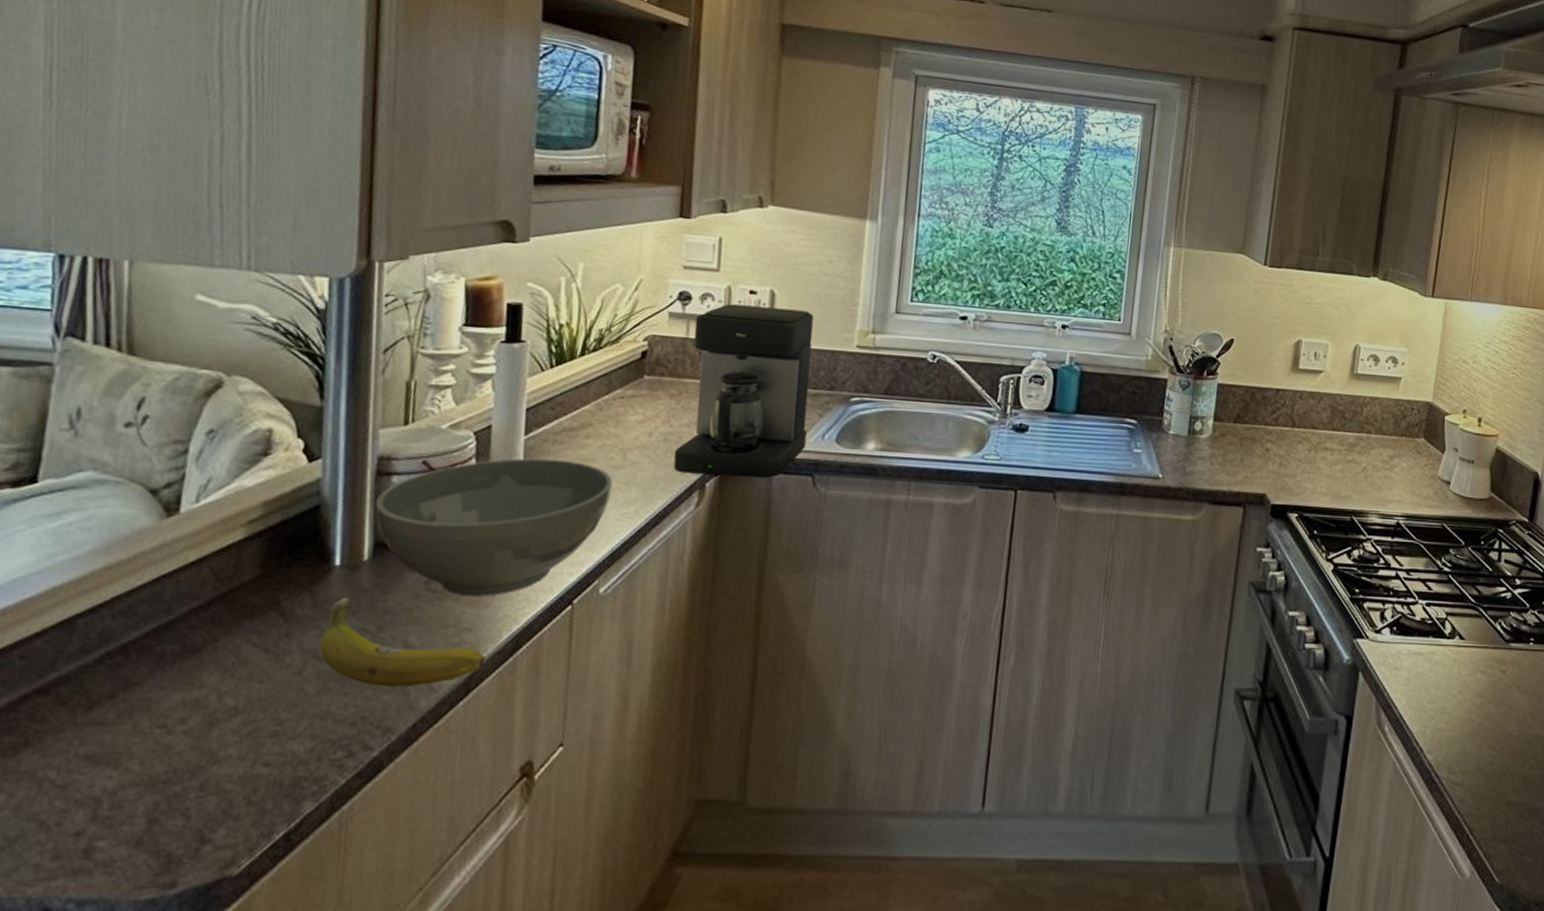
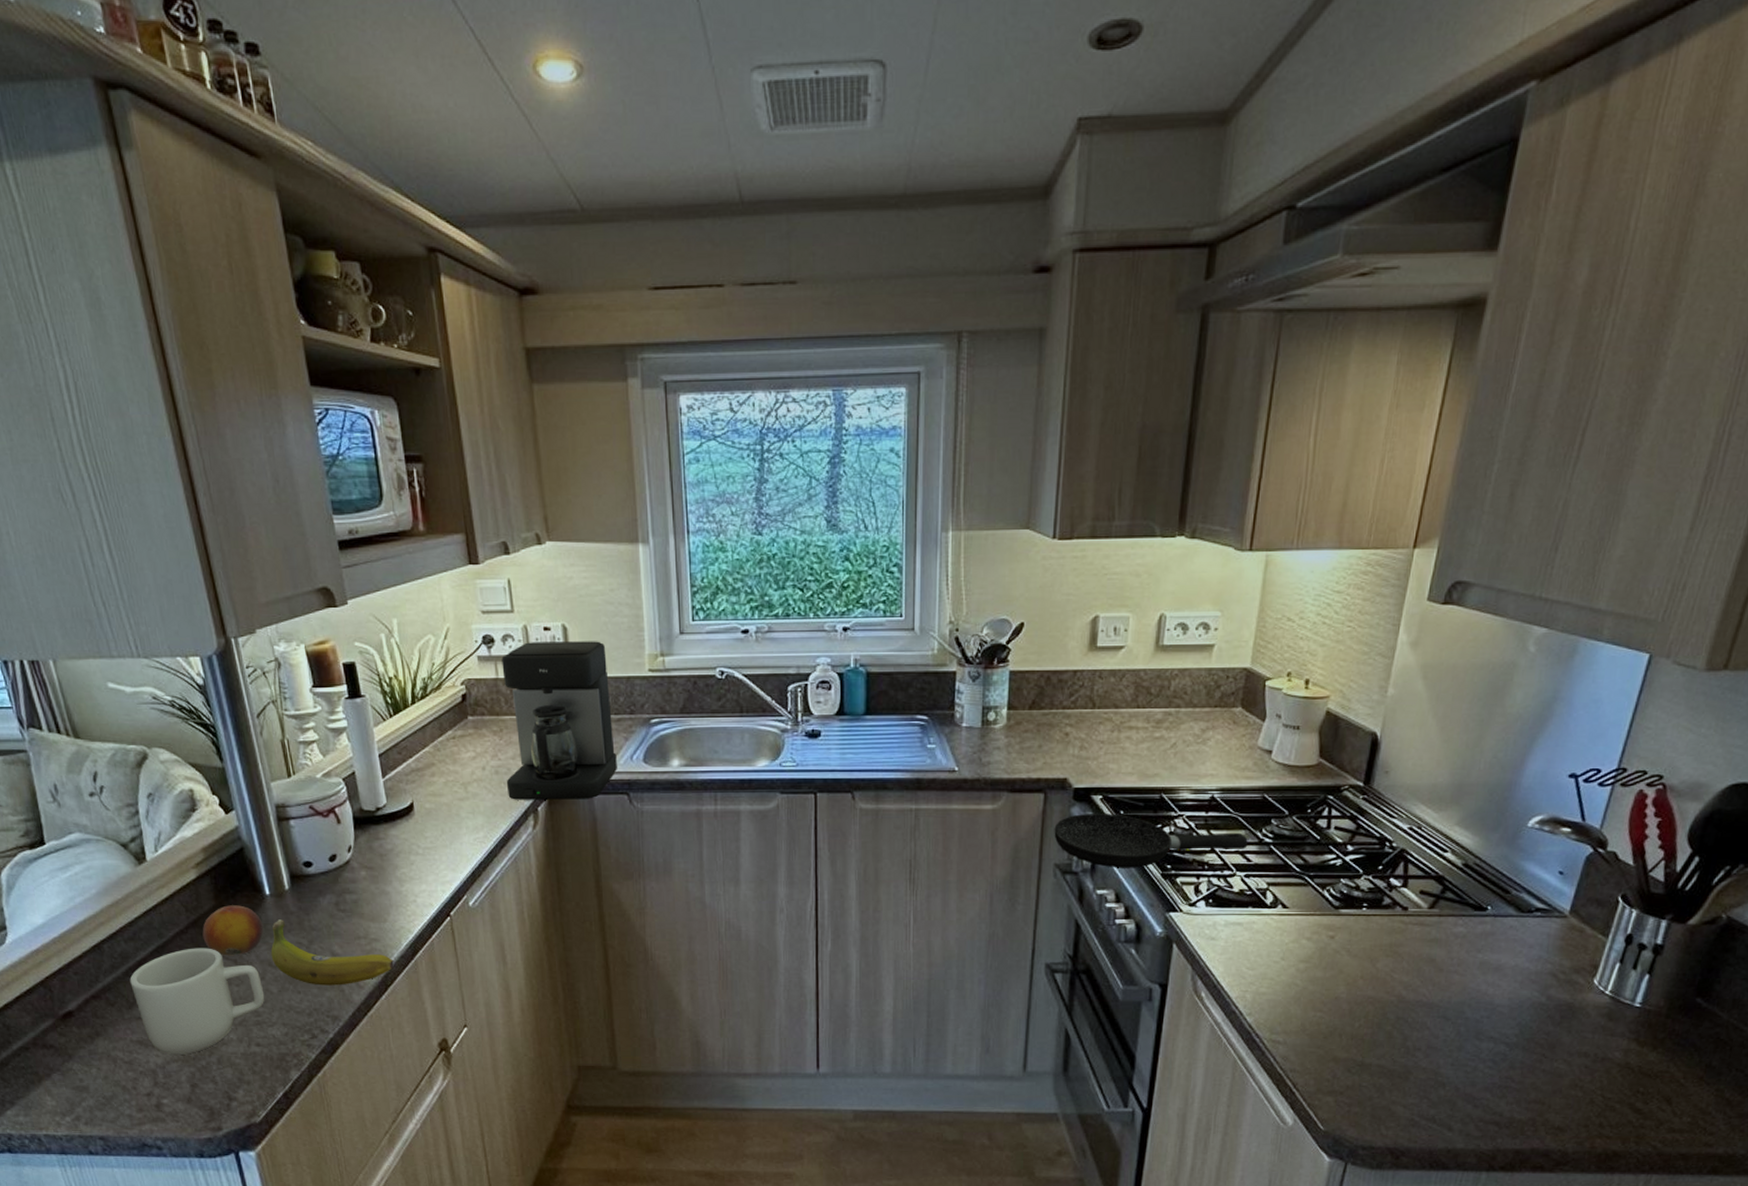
mug: none [101,629,297,778] -> present [130,948,265,1056]
fruit: none [229,576,320,642] -> present [202,905,264,956]
bowl: present [375,458,612,596] -> none [283,796,462,913]
frying pan: none [1250,531,1429,591] -> present [1054,812,1248,868]

